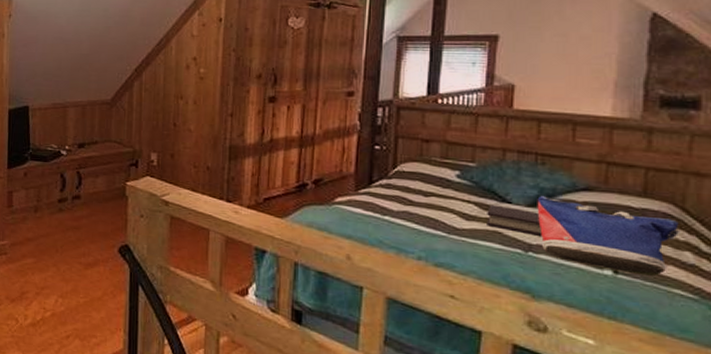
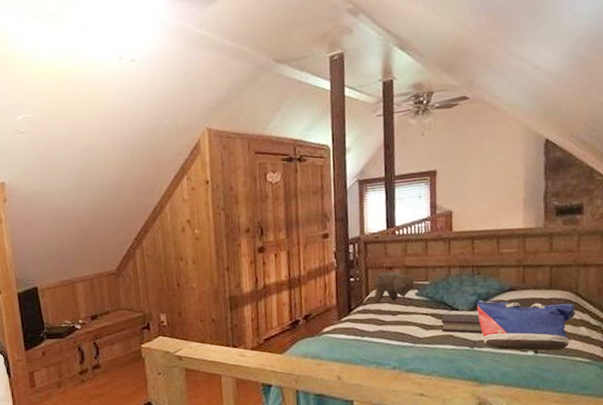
teddy bear: none [402,144,462,179] -> present [373,271,419,303]

